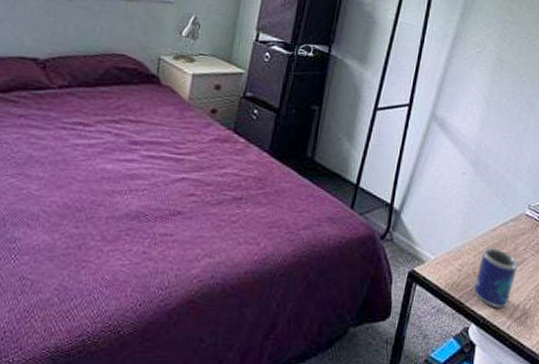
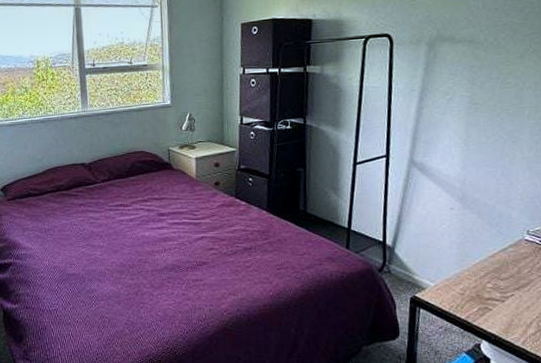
mug: present [473,248,518,308] -> none [479,273,525,326]

